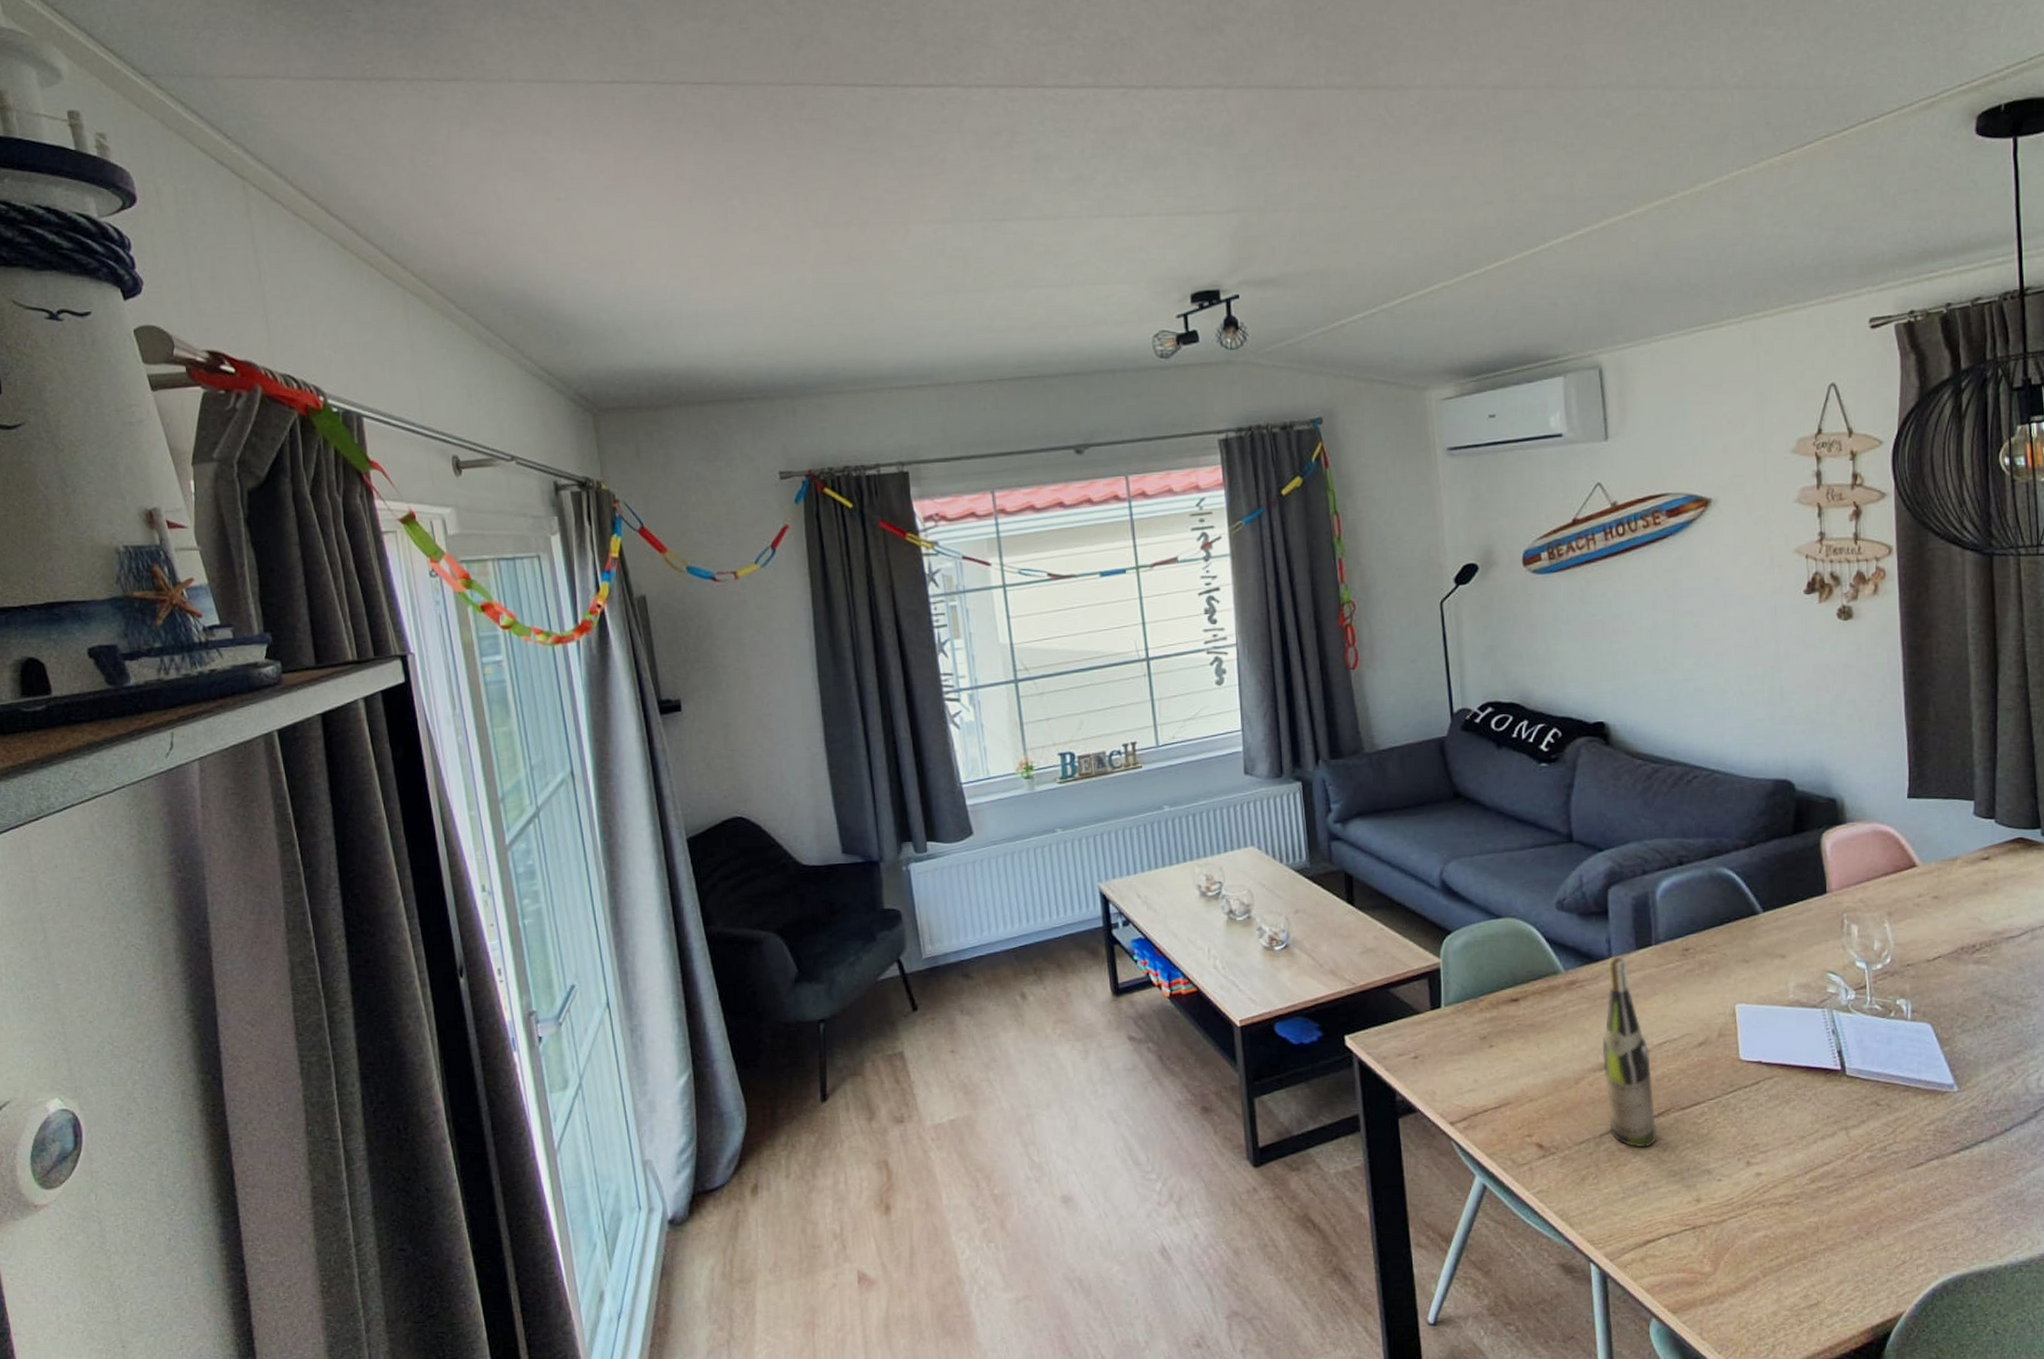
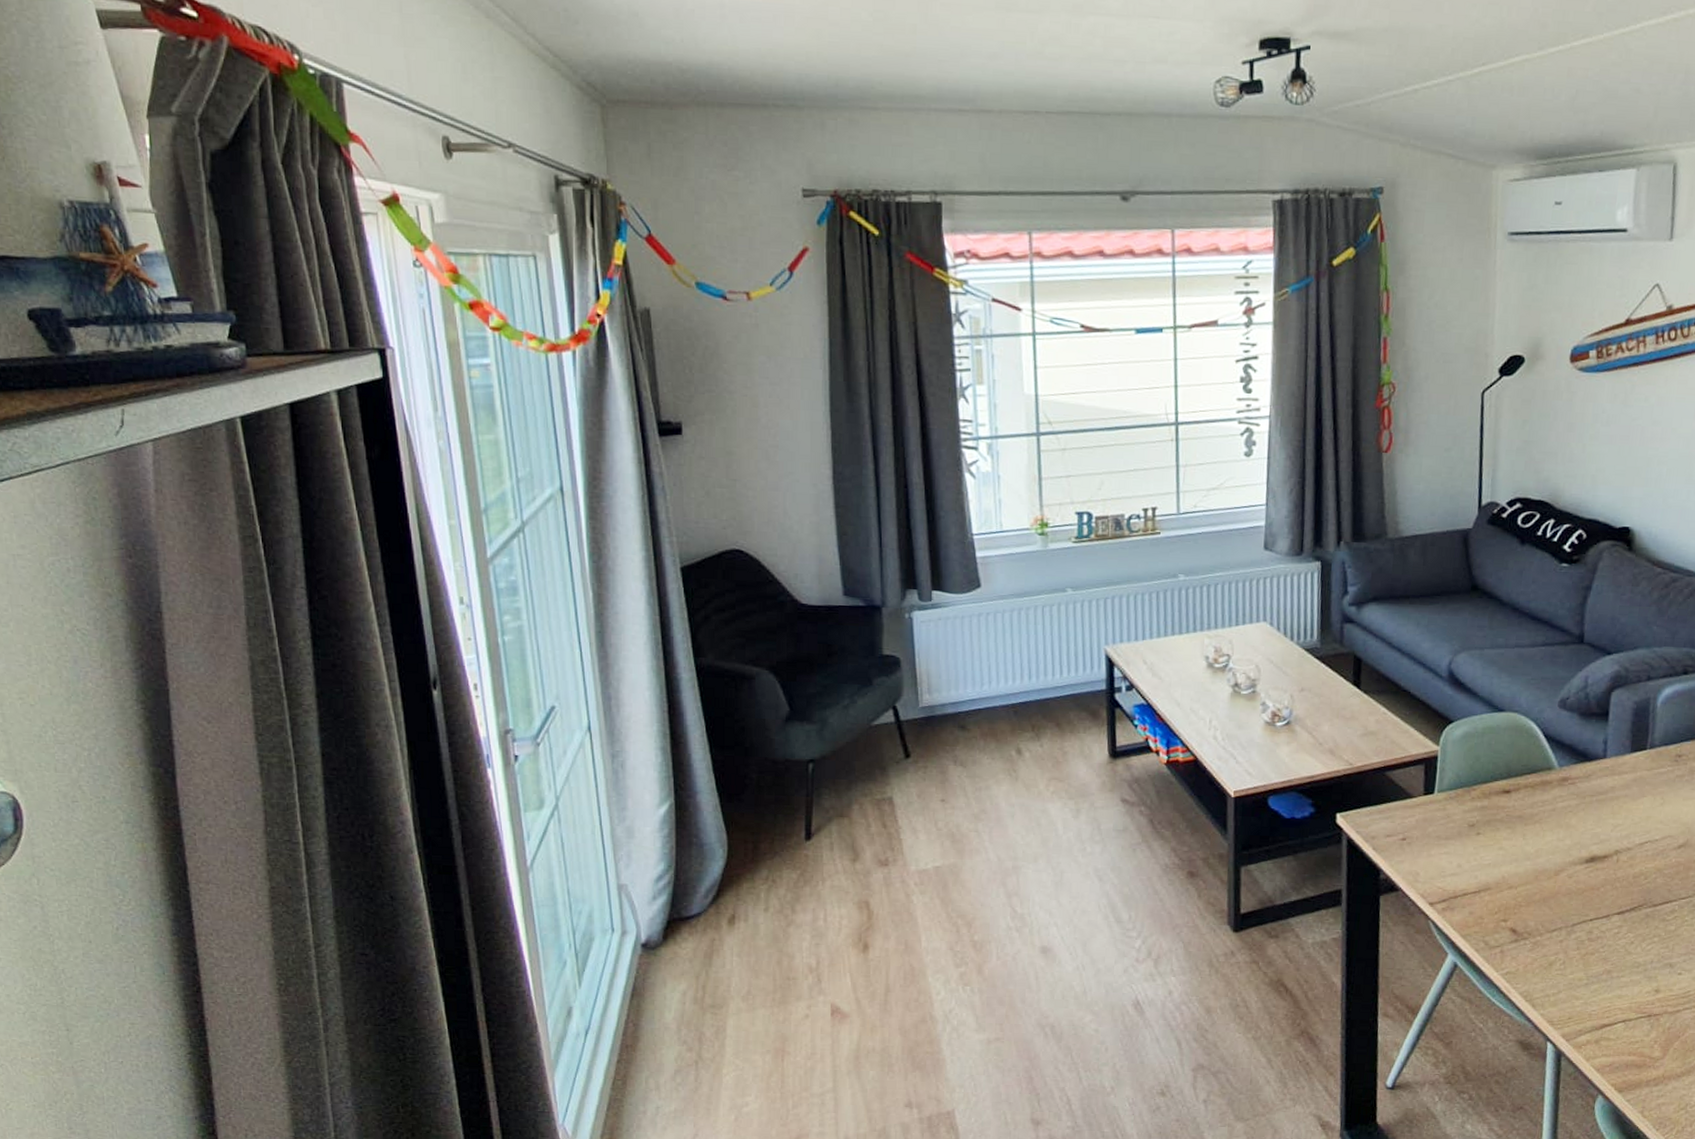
wine bottle: present [1602,956,1658,1148] -> none [1582,757,1631,939]

